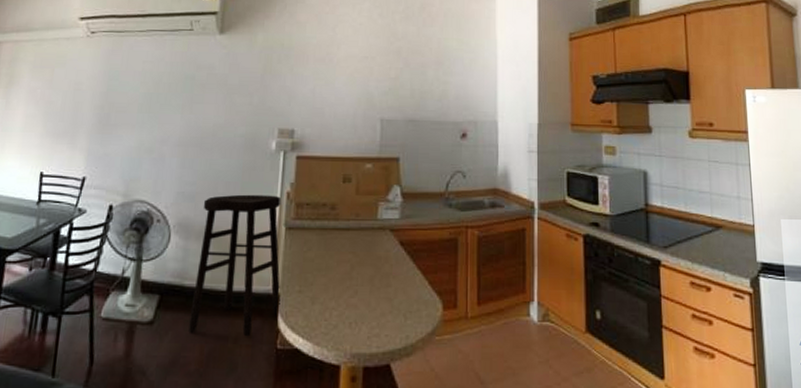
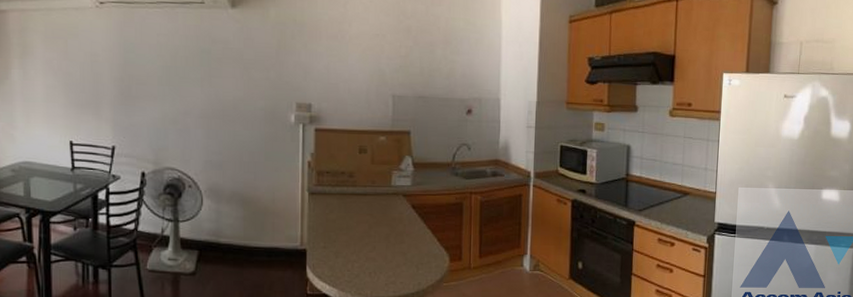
stool: present [188,194,281,337] -> none [228,163,308,285]

